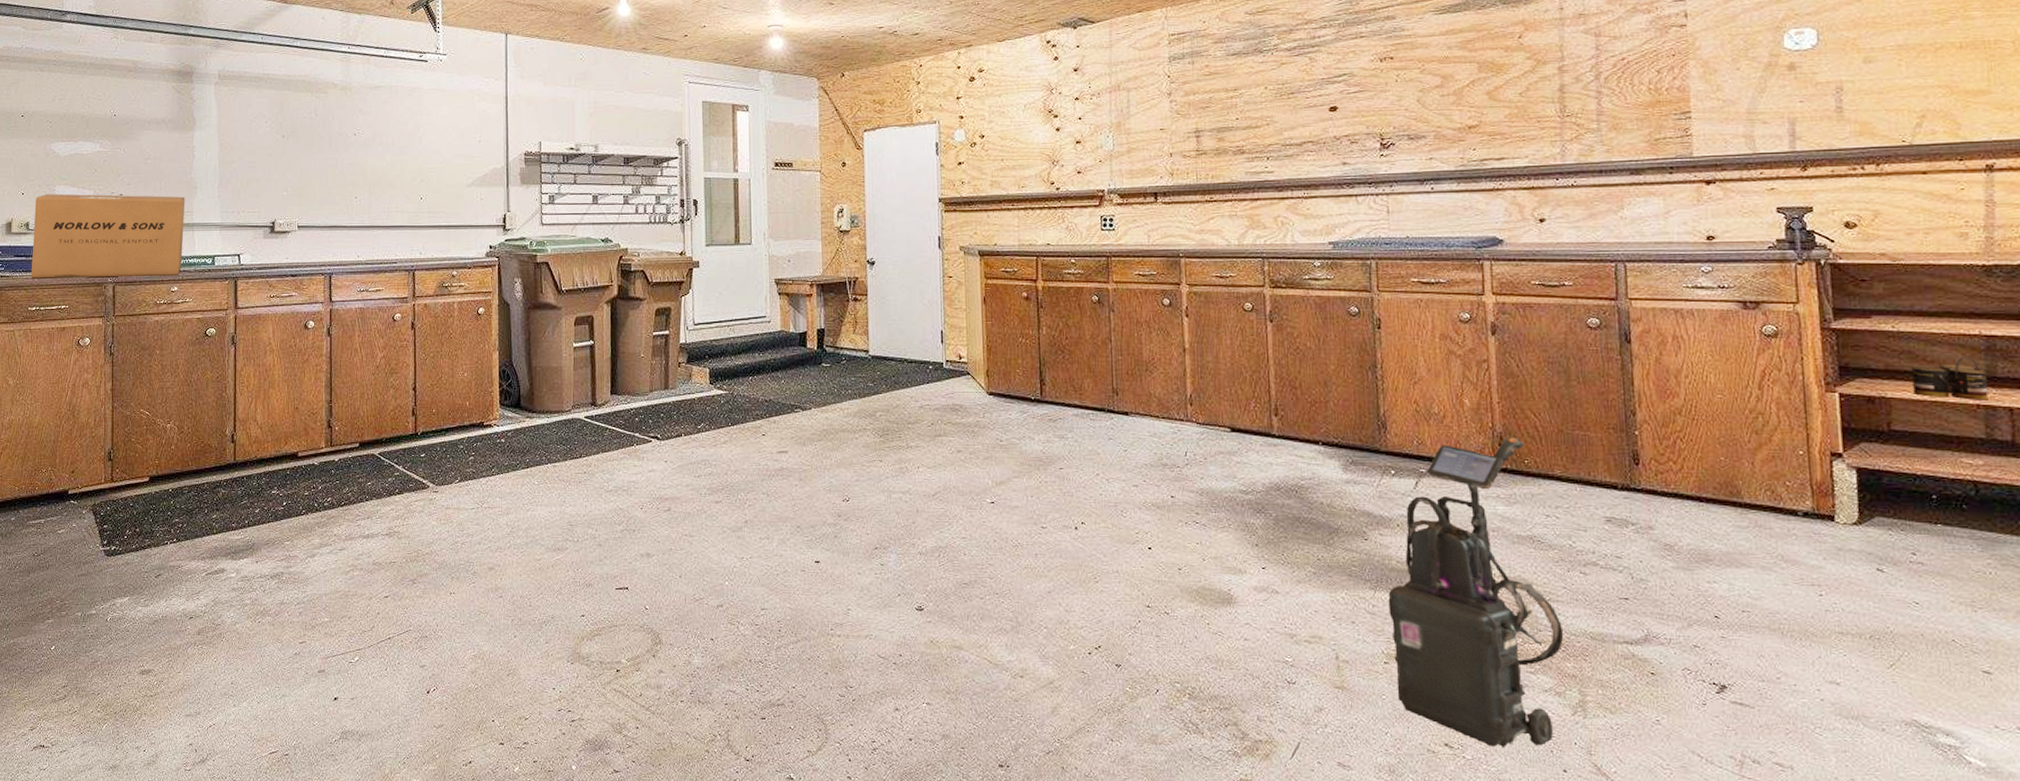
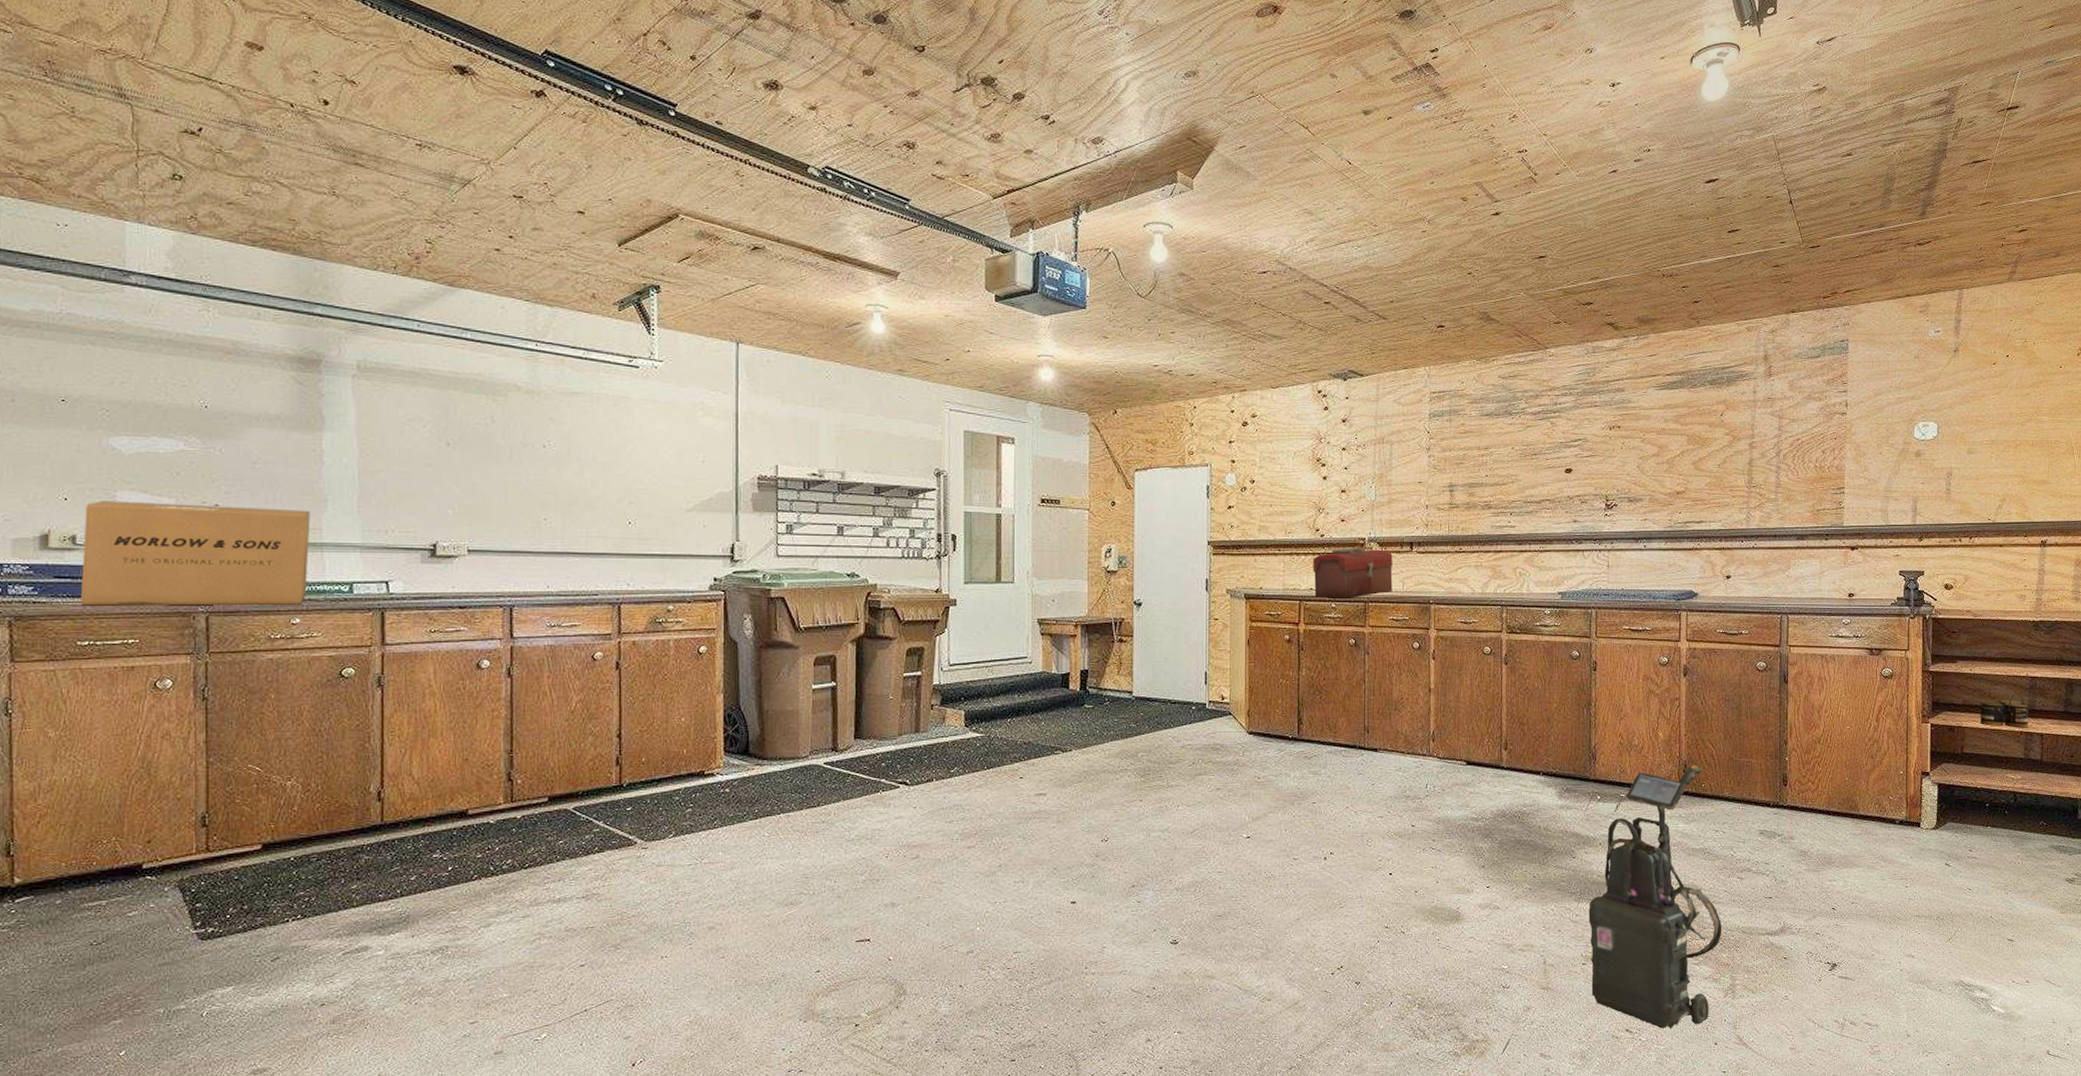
toolbox: none [1049,200,1137,254] -> present [1313,548,1393,598]

